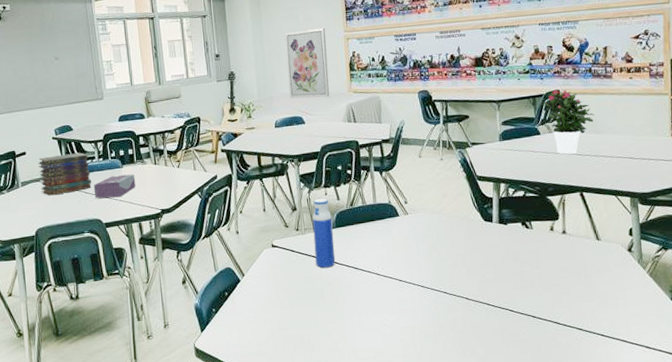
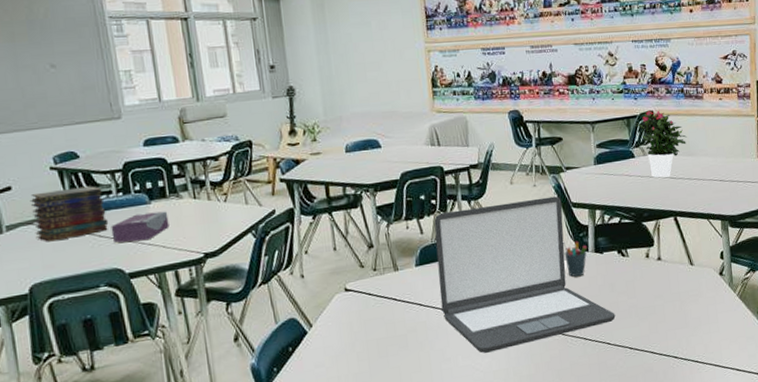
wall art: present [285,27,330,99] -> none [355,37,409,119]
water bottle: present [312,198,335,268] -> none [391,233,419,312]
laptop: none [349,169,519,310] -> present [434,196,616,353]
pen holder: none [468,212,491,246] -> present [563,241,587,277]

